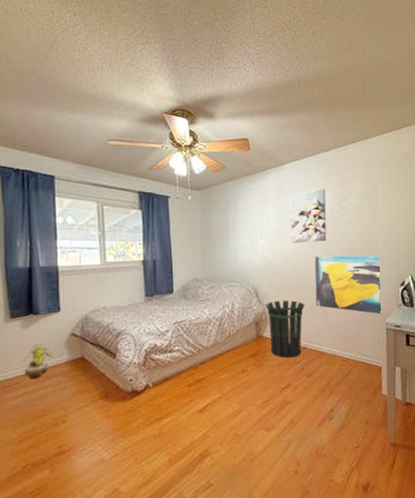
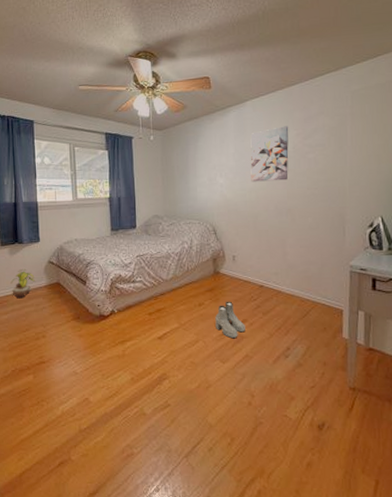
boots: none [259,365,290,405] -> present [215,301,245,339]
waste bin: present [265,300,305,359] -> none [223,238,263,296]
wall art: present [314,255,383,315] -> none [274,194,347,257]

